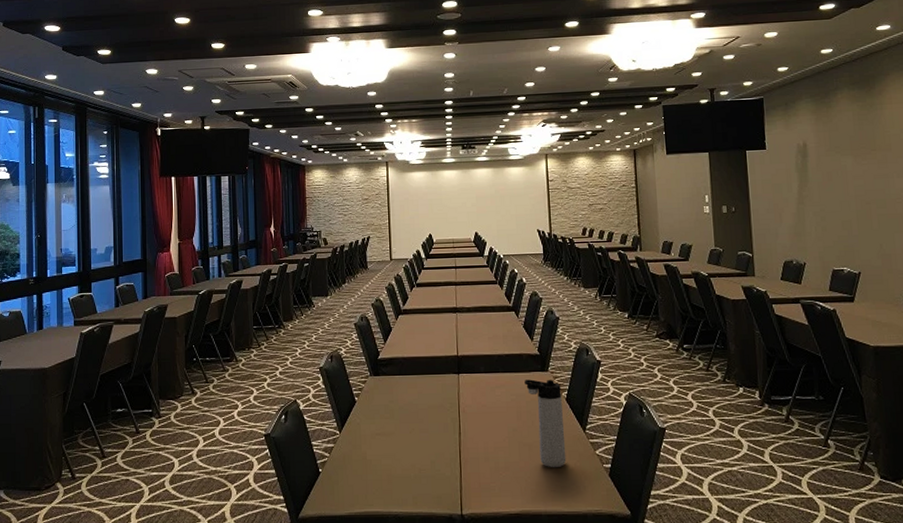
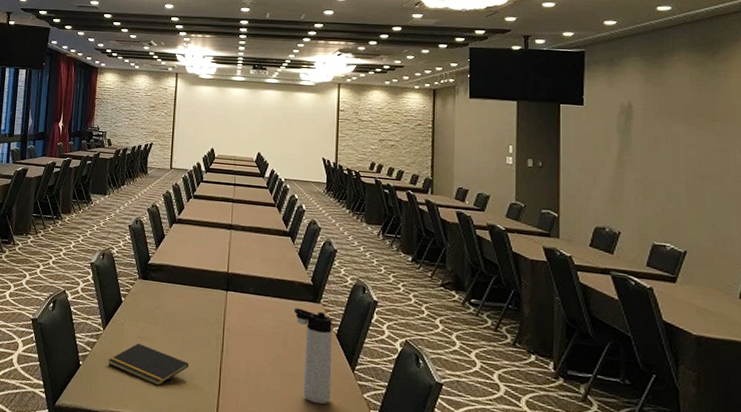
notepad: none [348,440,429,479] -> present [108,343,189,386]

